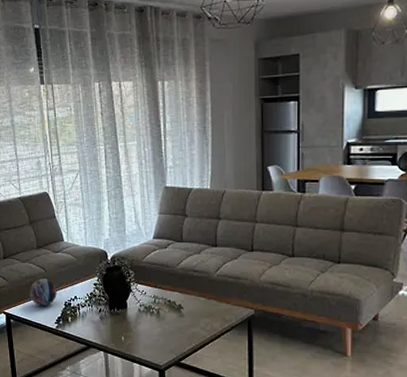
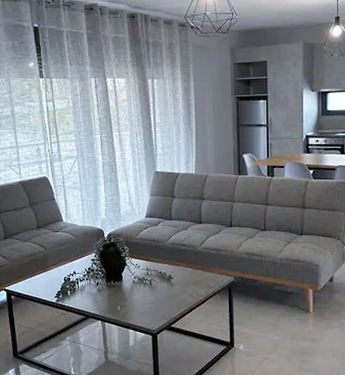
decorative orb: present [29,279,57,307] -> none [29,256,57,283]

